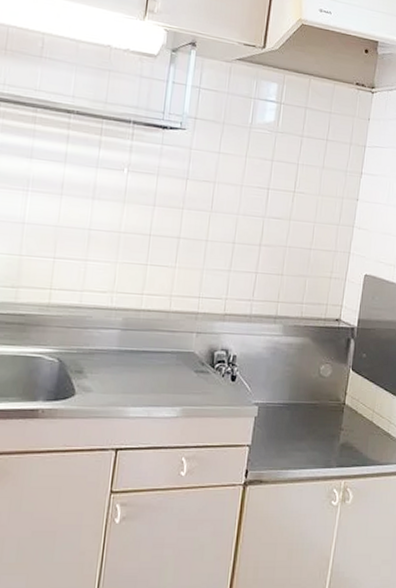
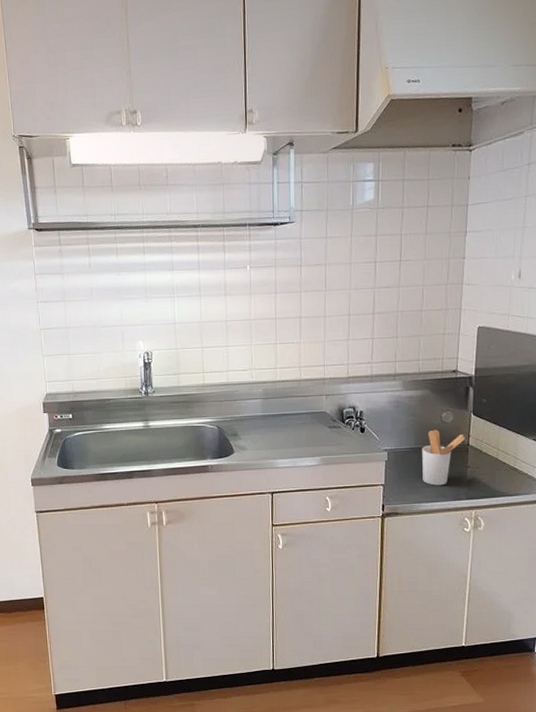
utensil holder: none [293,383,342,450] -> present [422,429,466,486]

